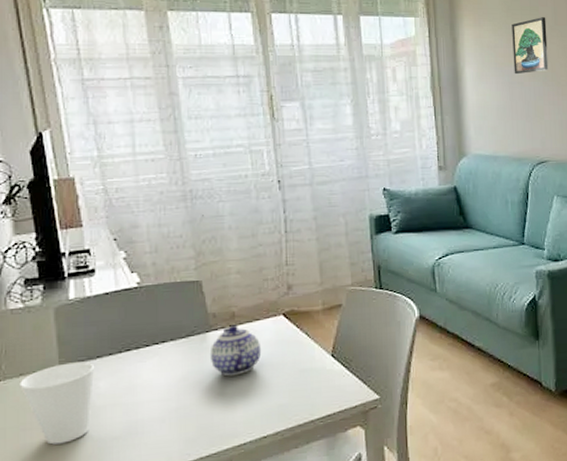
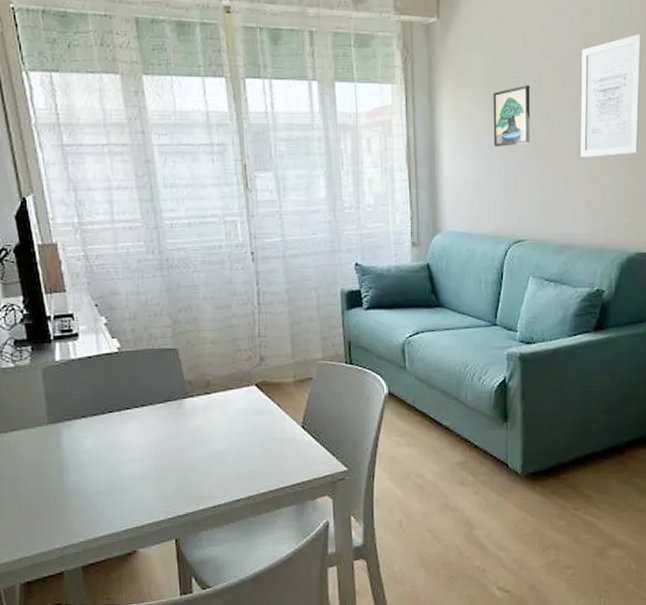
cup: present [20,361,95,445] -> none [13,420,81,495]
teapot: present [209,325,262,377] -> none [186,393,235,442]

